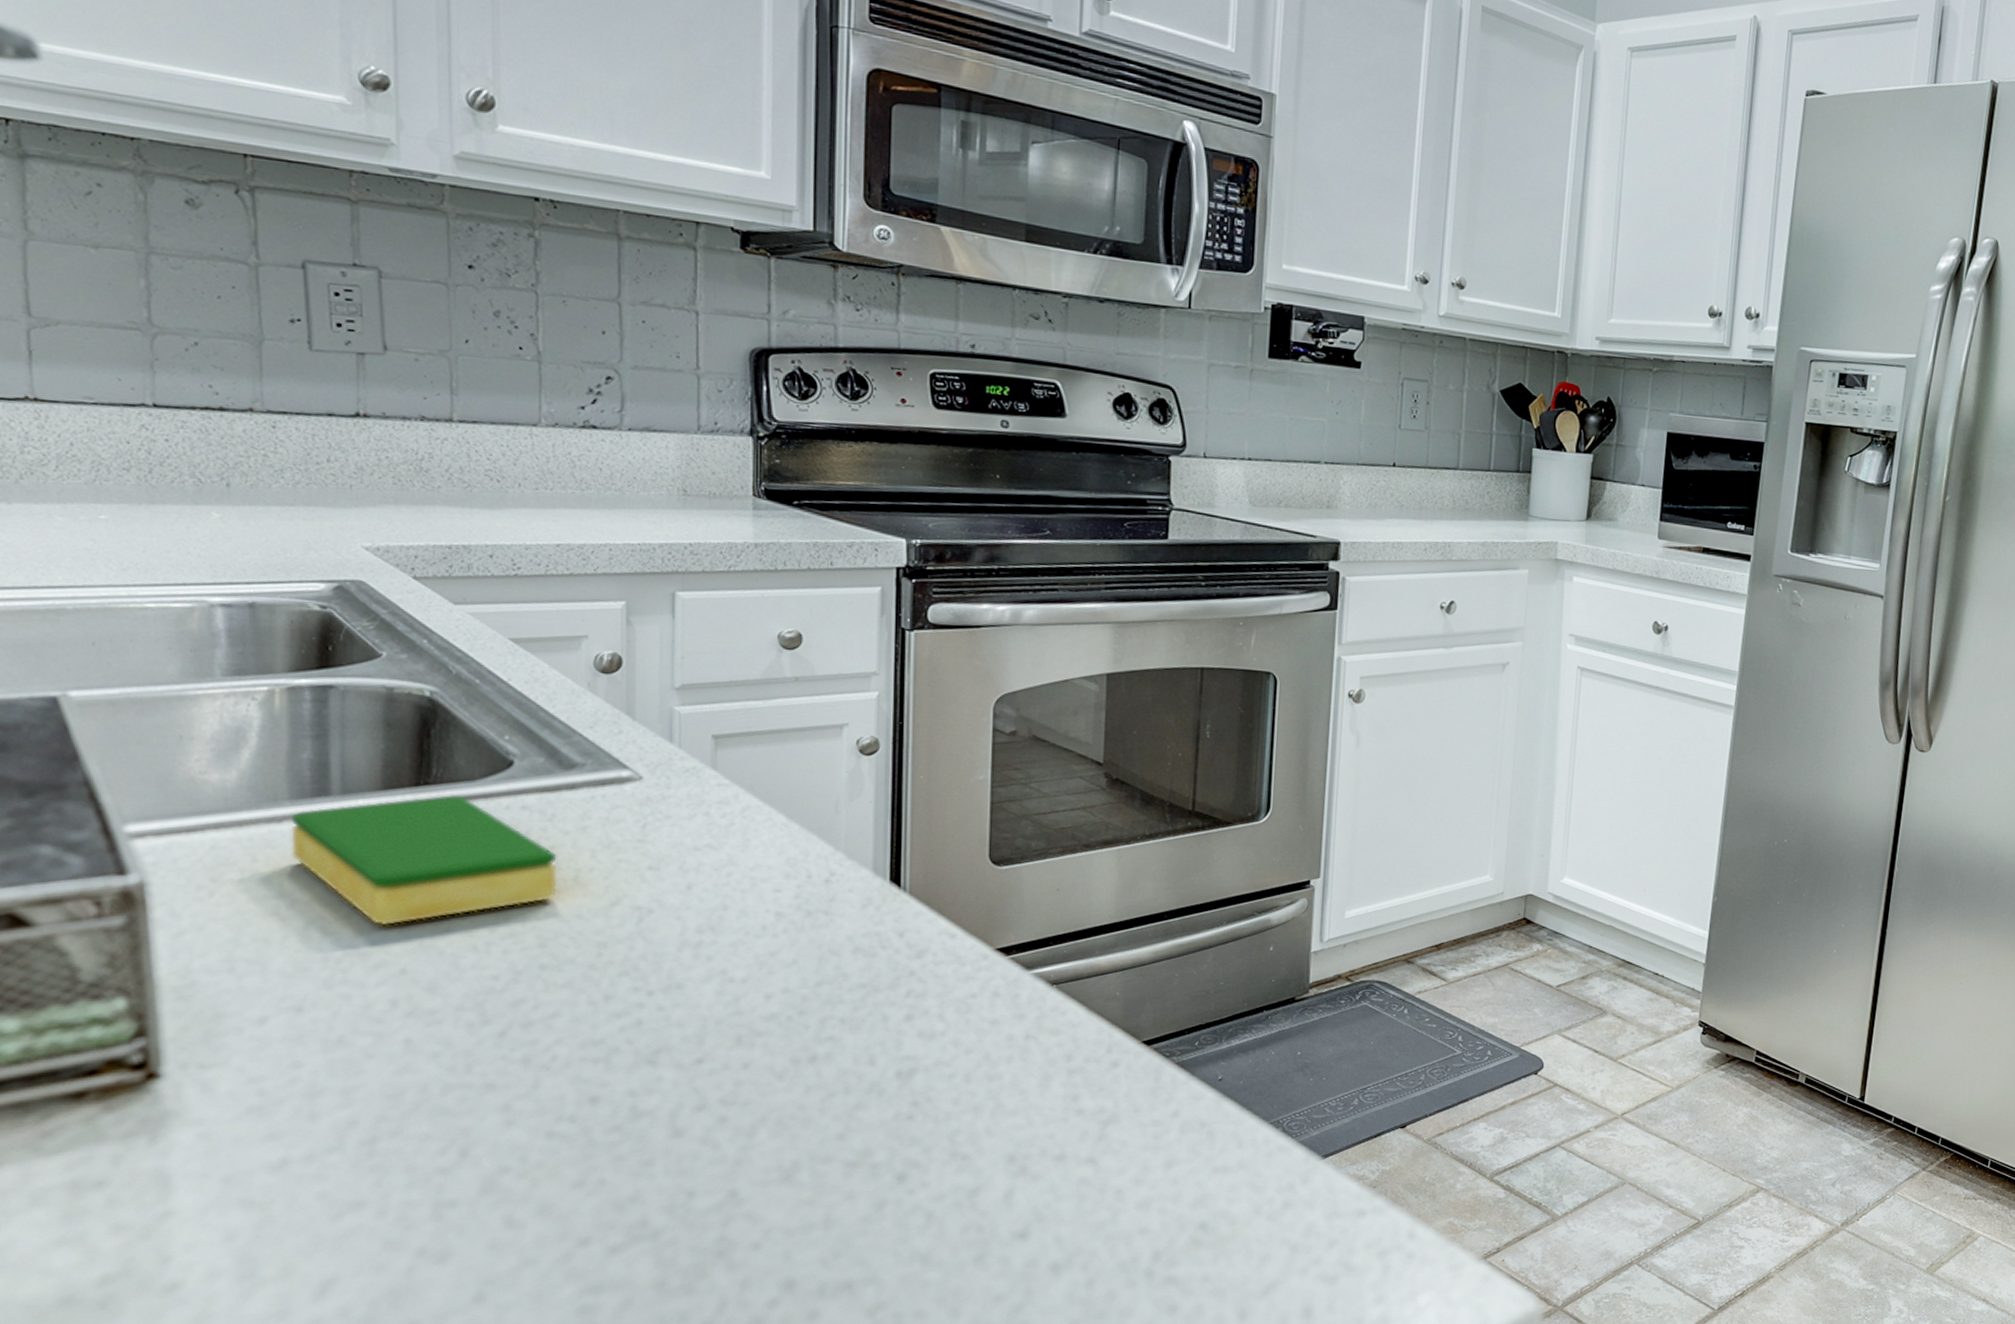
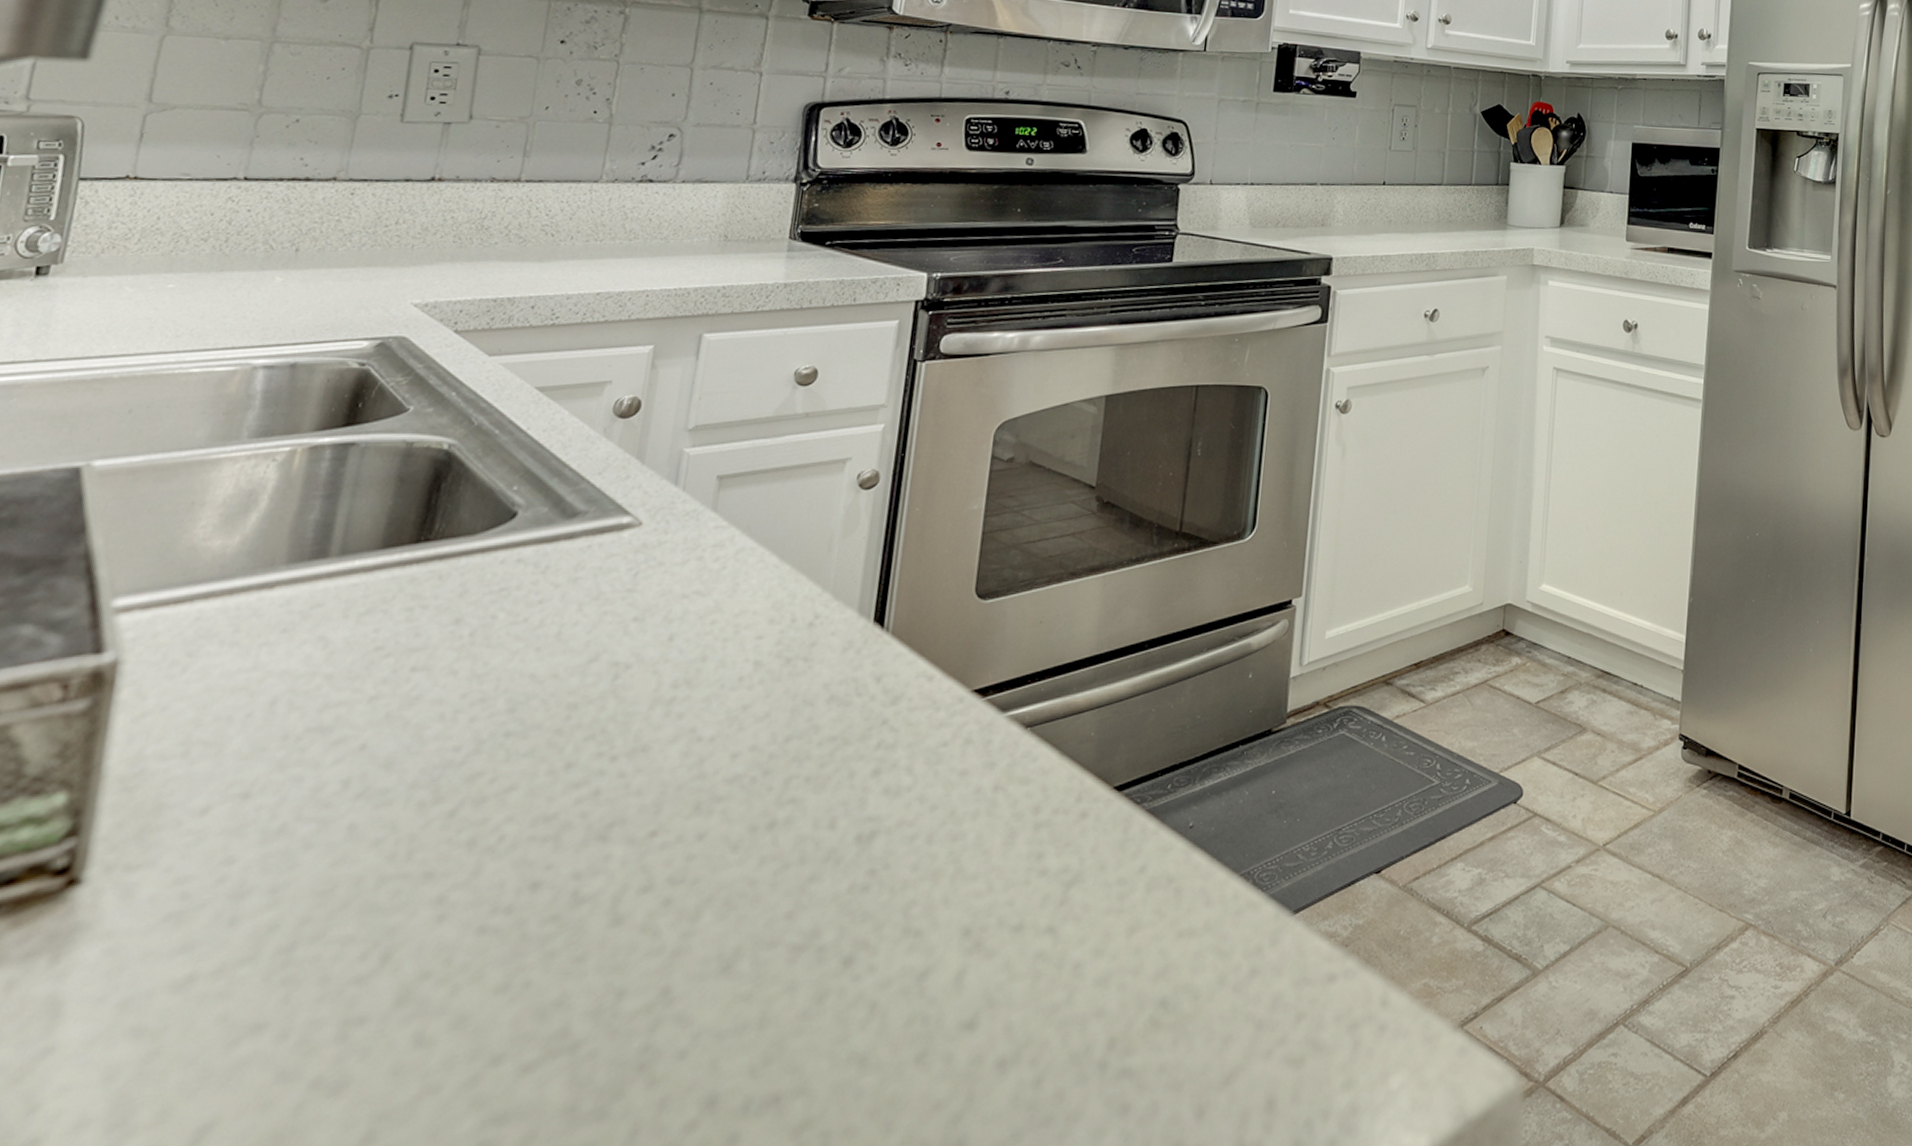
dish sponge: present [291,794,557,926] -> none [275,550,544,697]

